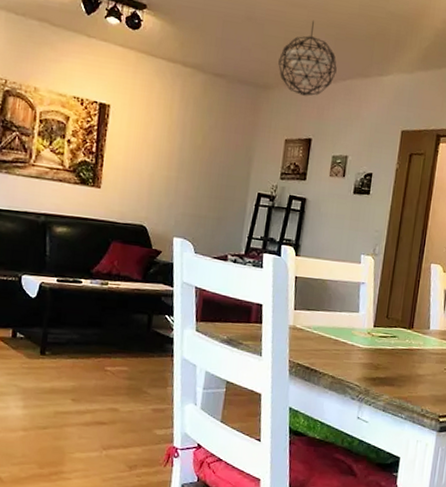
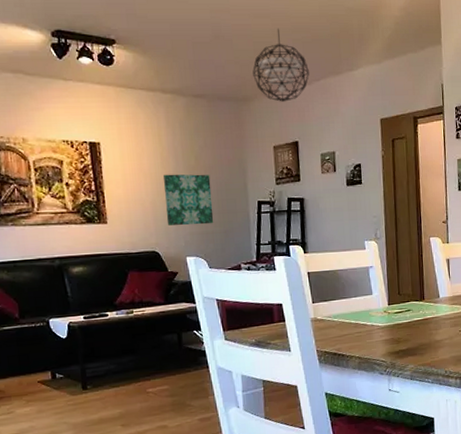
wall art: none [160,148,214,208] -> present [163,174,214,226]

